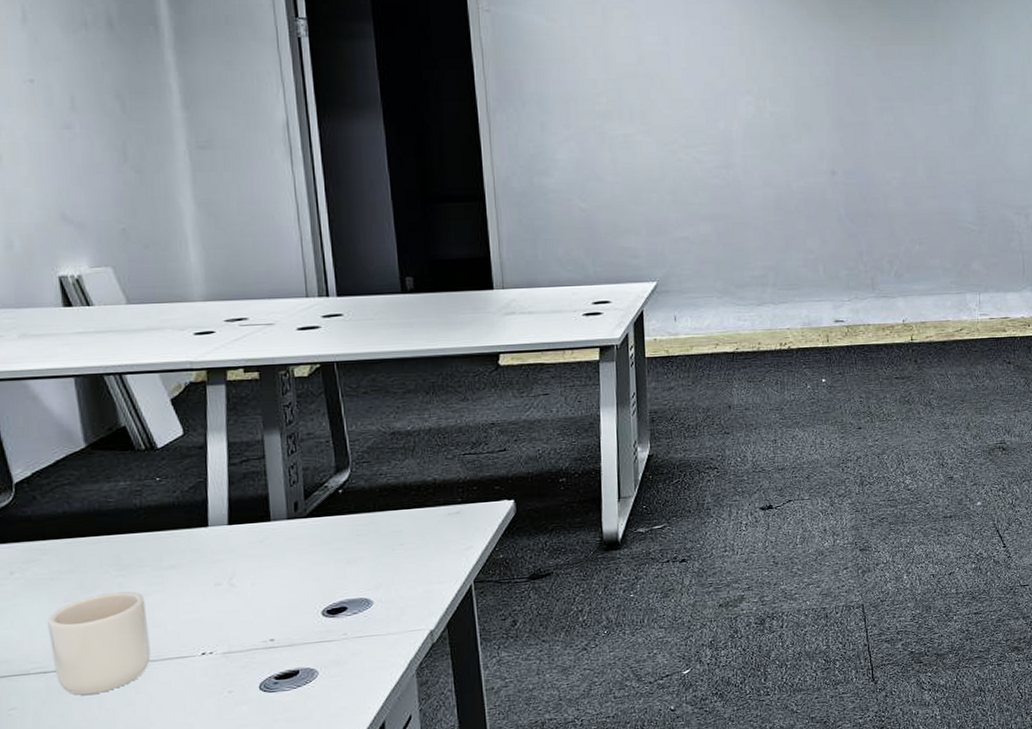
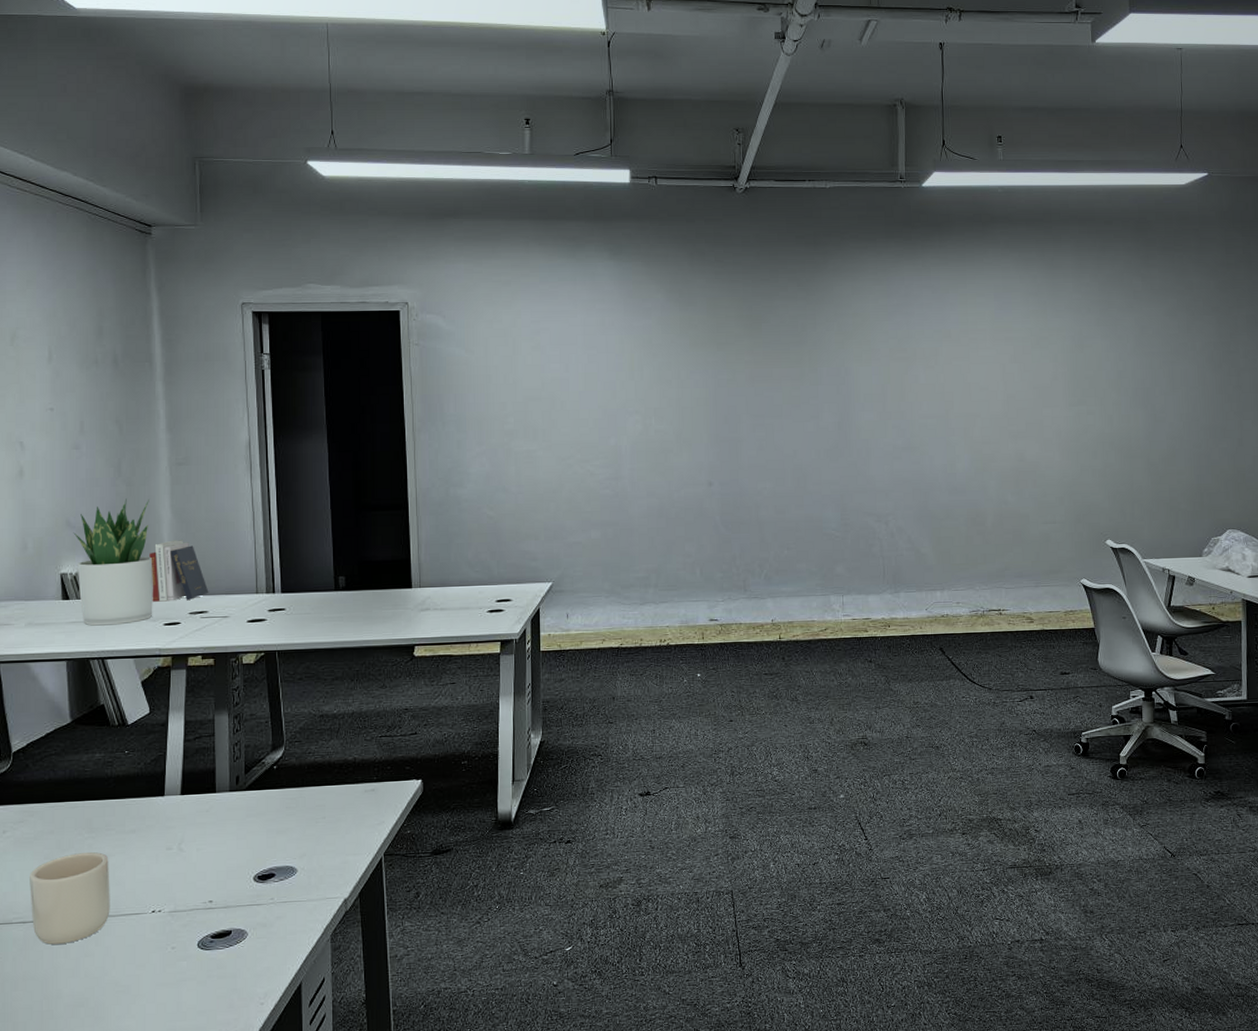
planter: none [71,188,180,337] -> present [73,498,153,626]
books: none [170,236,248,308] -> present [149,540,209,602]

